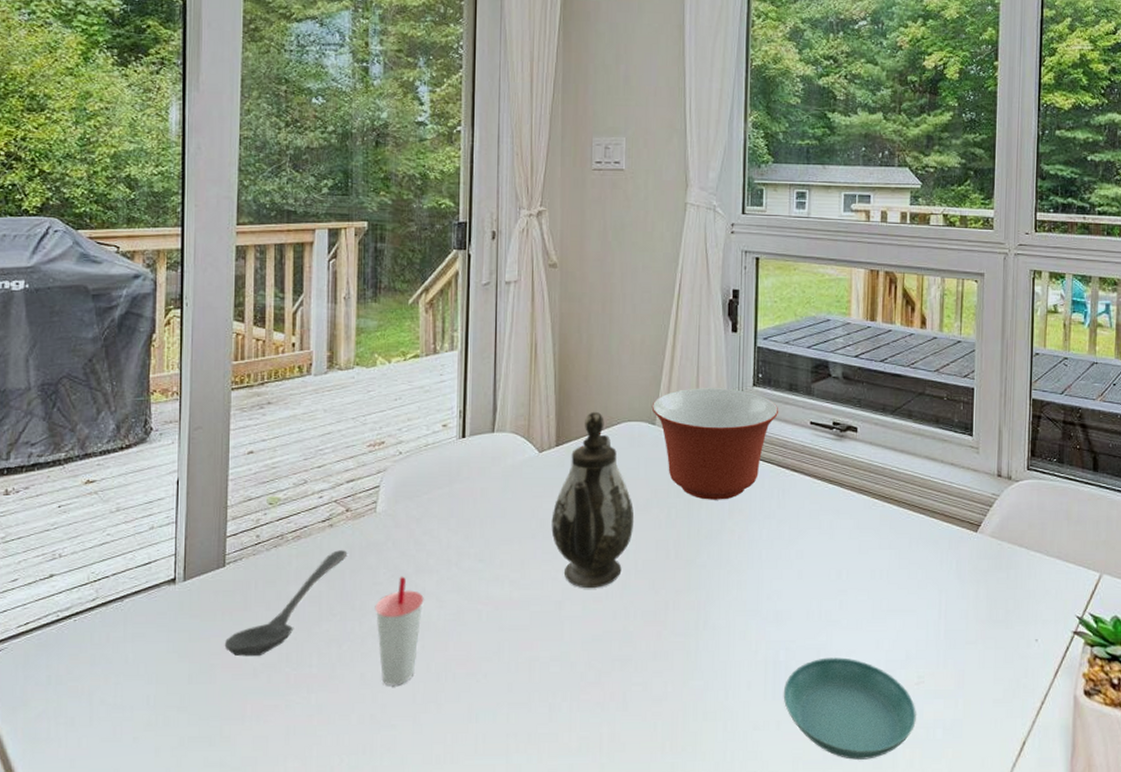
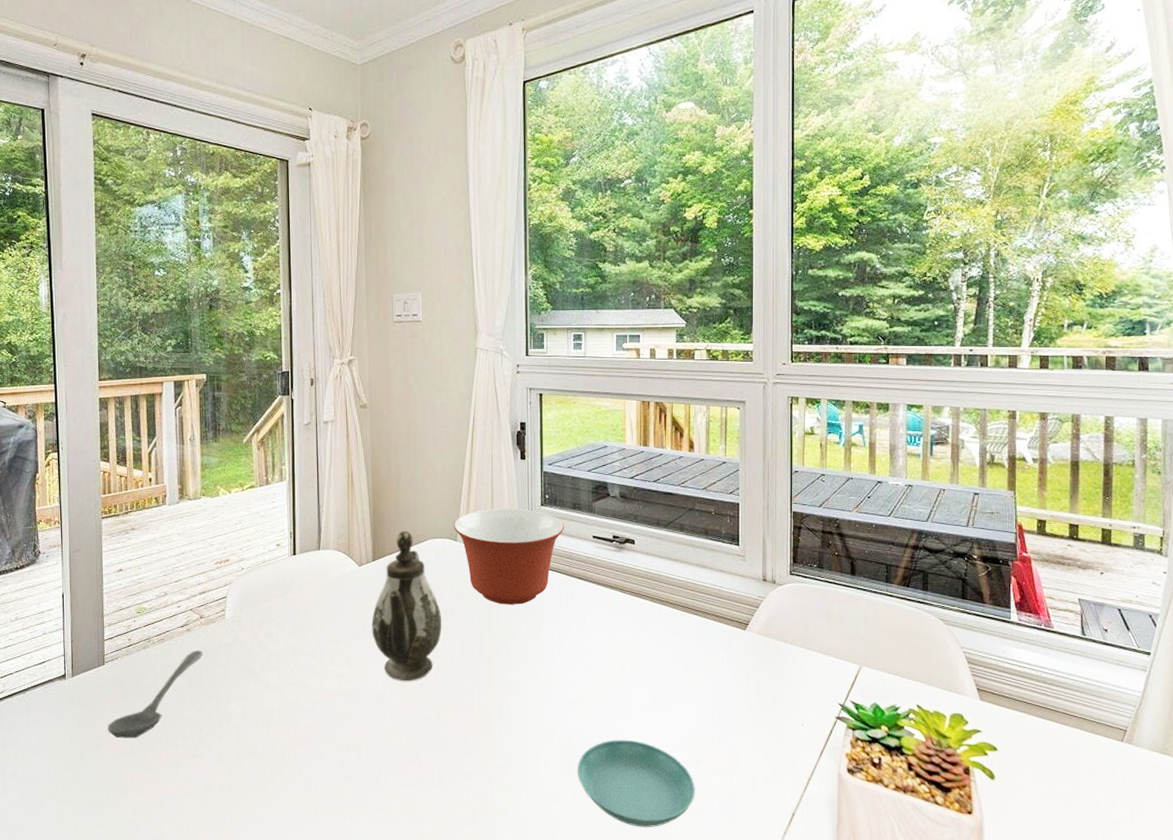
cup: present [375,576,424,686] -> none [227,672,268,763]

